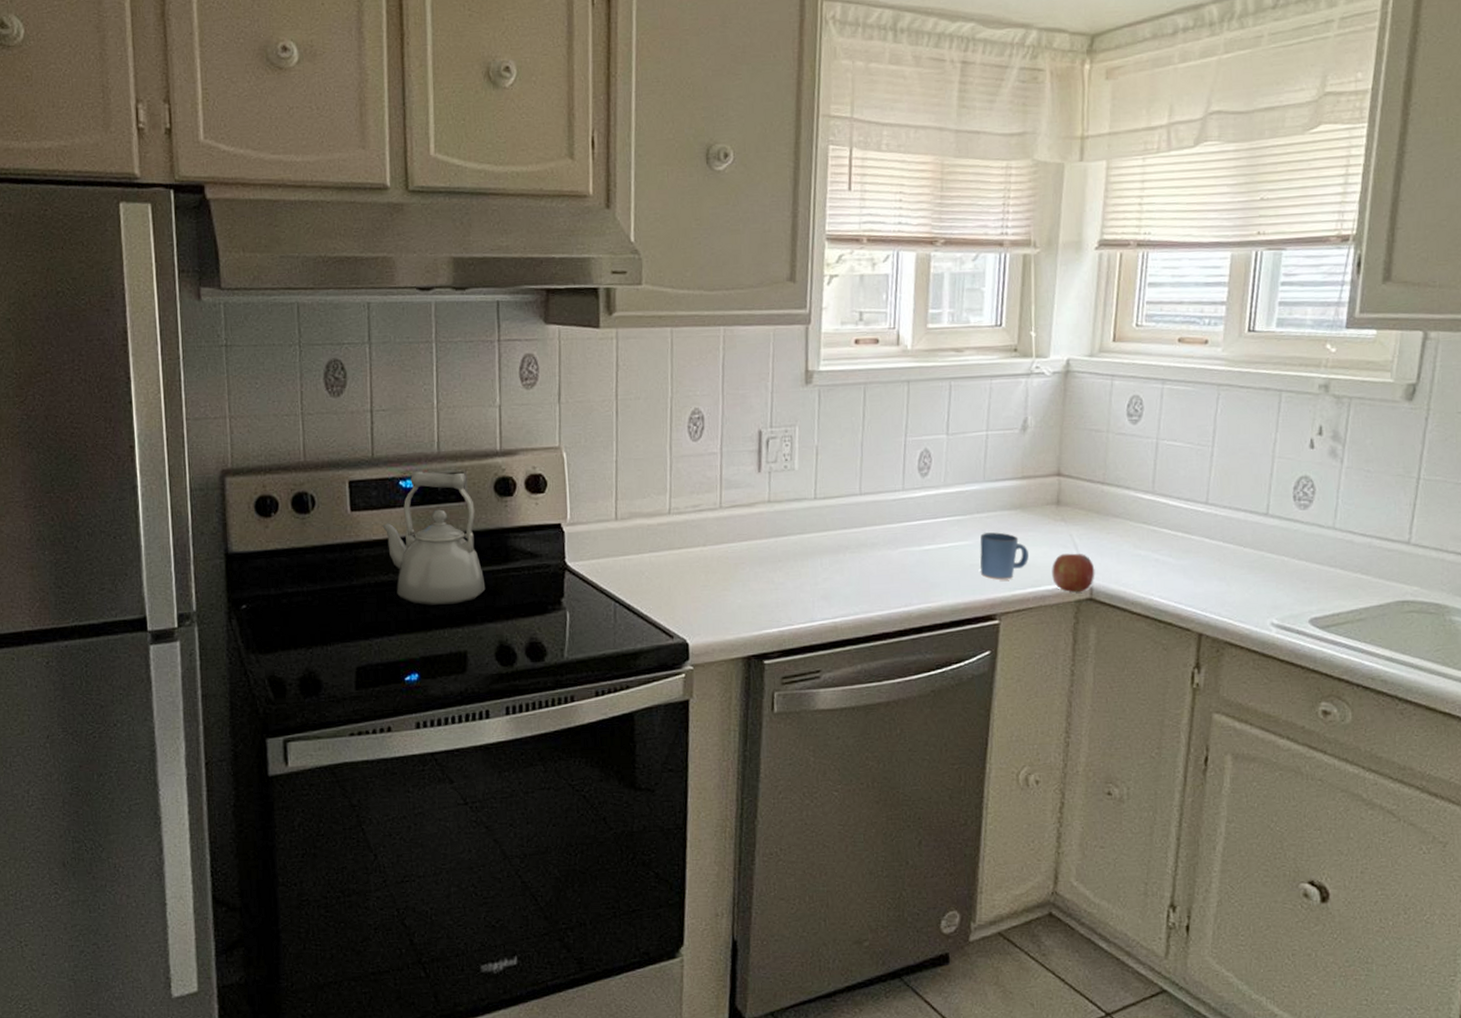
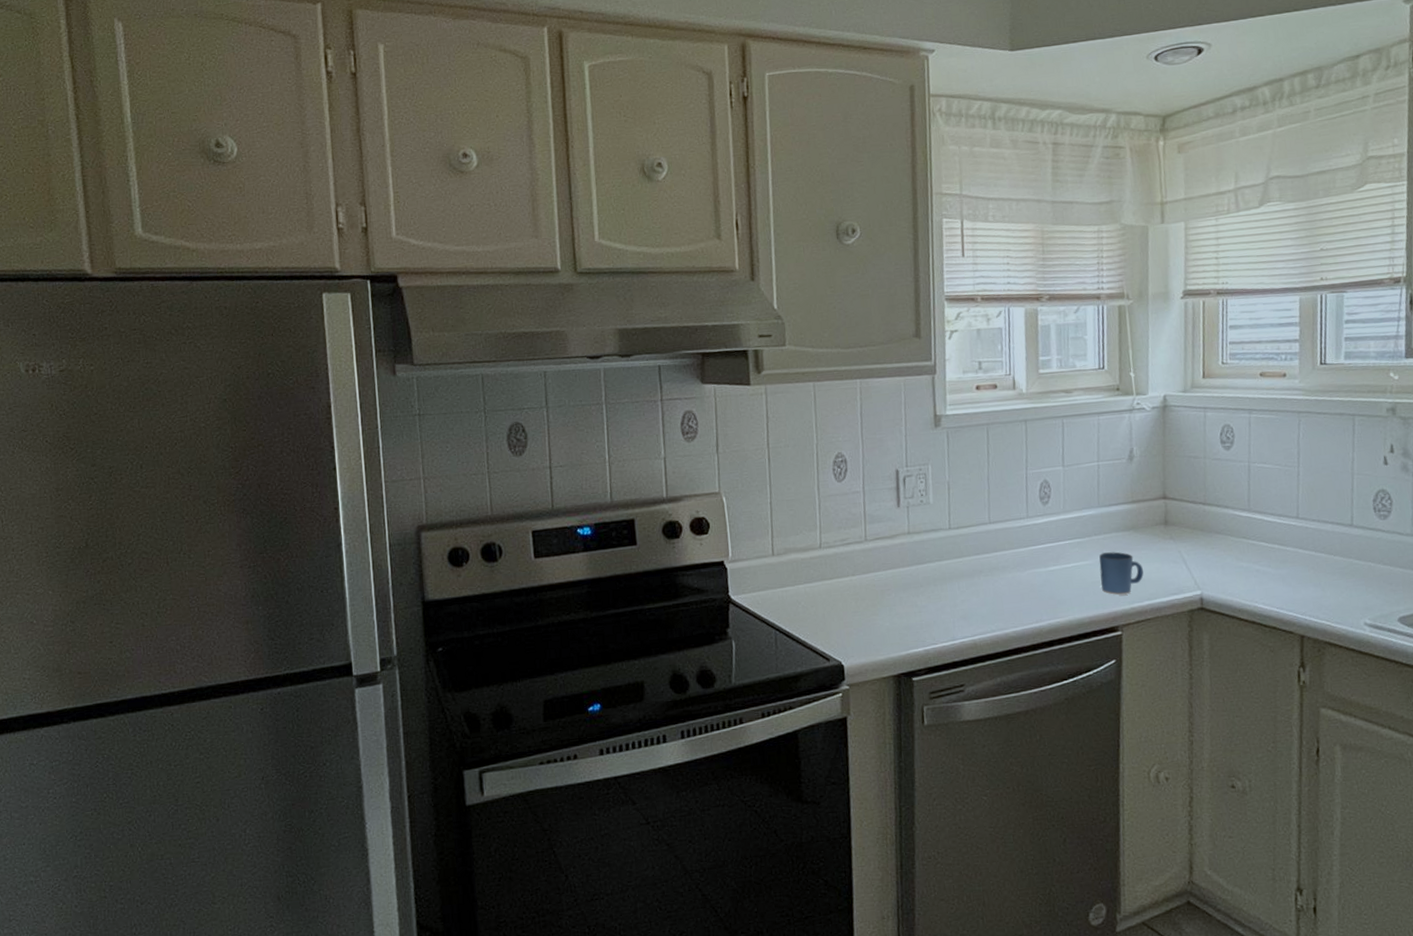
kettle: present [382,470,486,605] -> none [563,518,659,641]
fruit: present [1052,553,1095,593] -> none [1165,567,1204,603]

